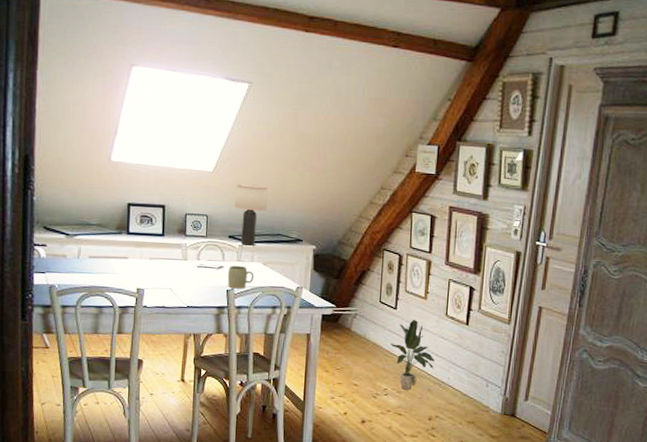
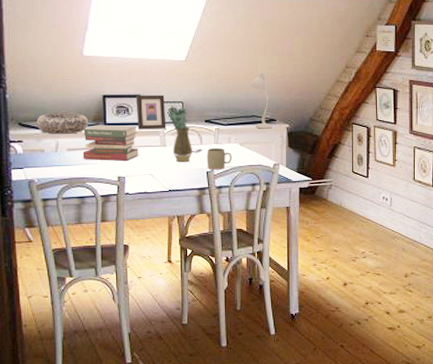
decorative bowl: none [61,218,112,241] -> present [36,112,89,134]
books: none [103,233,160,273] -> present [82,124,139,161]
picture frame: none [160,205,189,243] -> present [135,94,166,130]
vase: none [191,217,214,279] -> present [167,105,192,162]
table lamp: present [233,184,268,246] -> none [207,70,241,128]
desk lamp: none [279,187,298,250] -> present [251,70,272,129]
potted plant: present [390,319,435,390] -> none [365,185,407,251]

